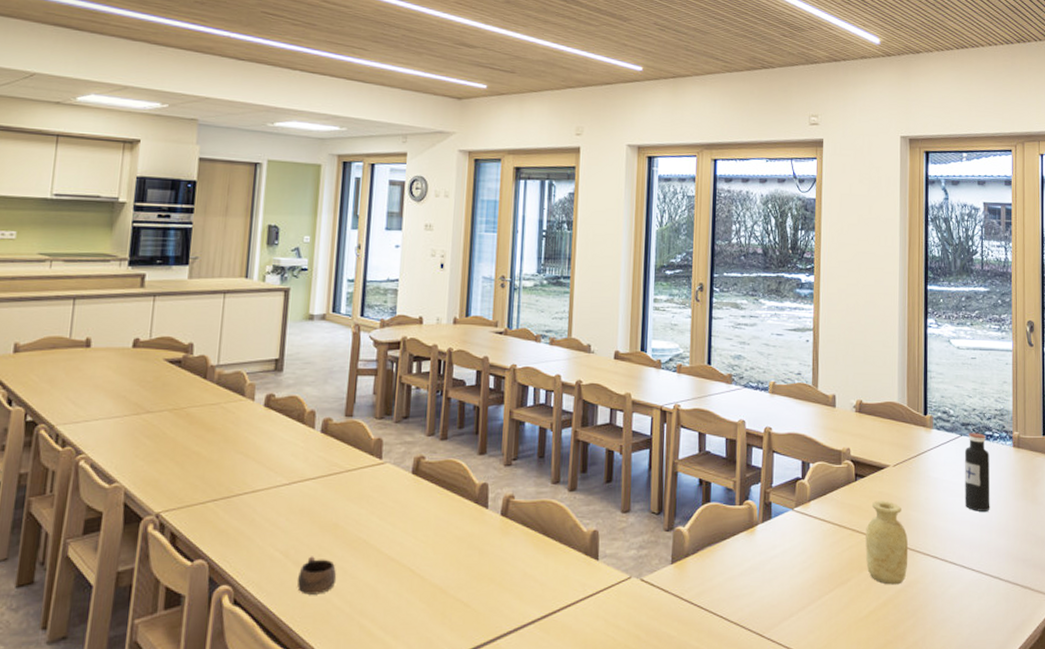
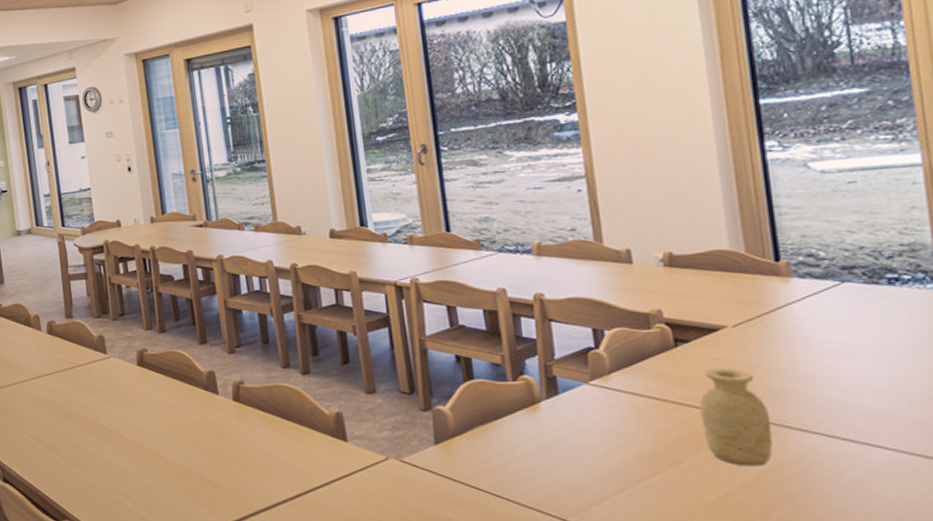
cup: present [297,556,337,595] -> none [52,441,87,474]
water bottle: present [964,433,990,511] -> none [850,276,907,376]

